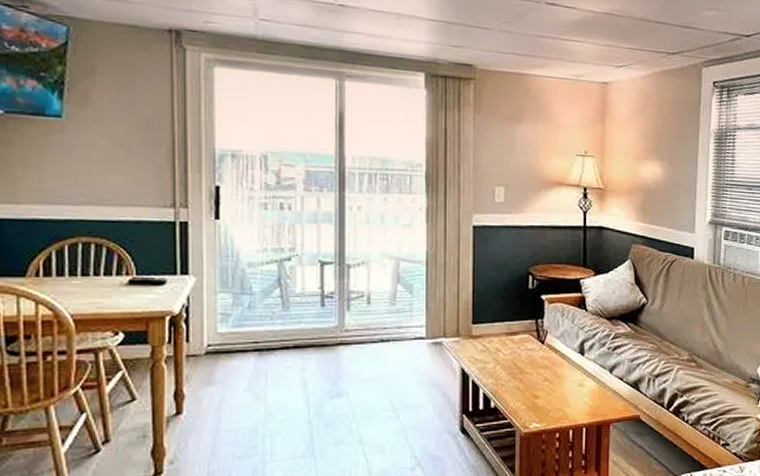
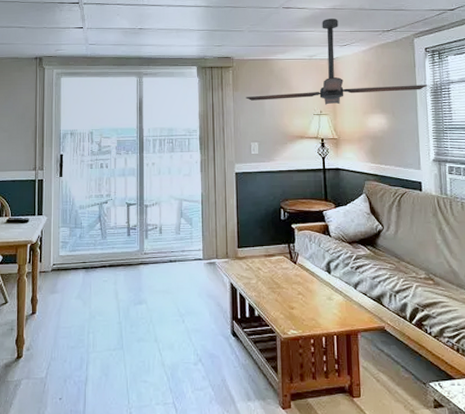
ceiling fan: none [490,27,712,144] -> present [245,18,428,105]

